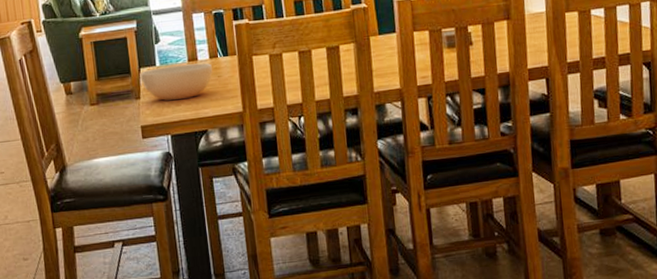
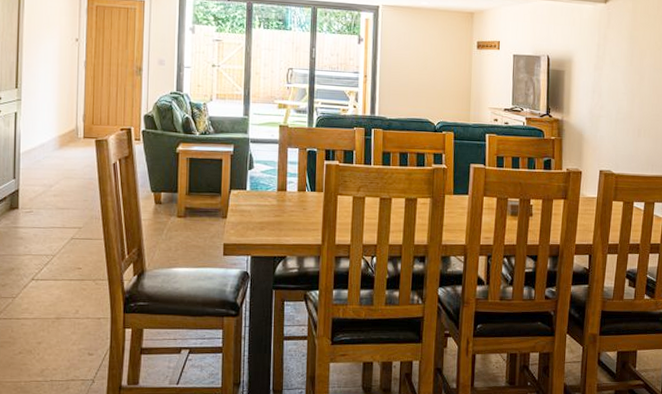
bowl: present [140,63,213,101] -> none [230,192,299,225]

